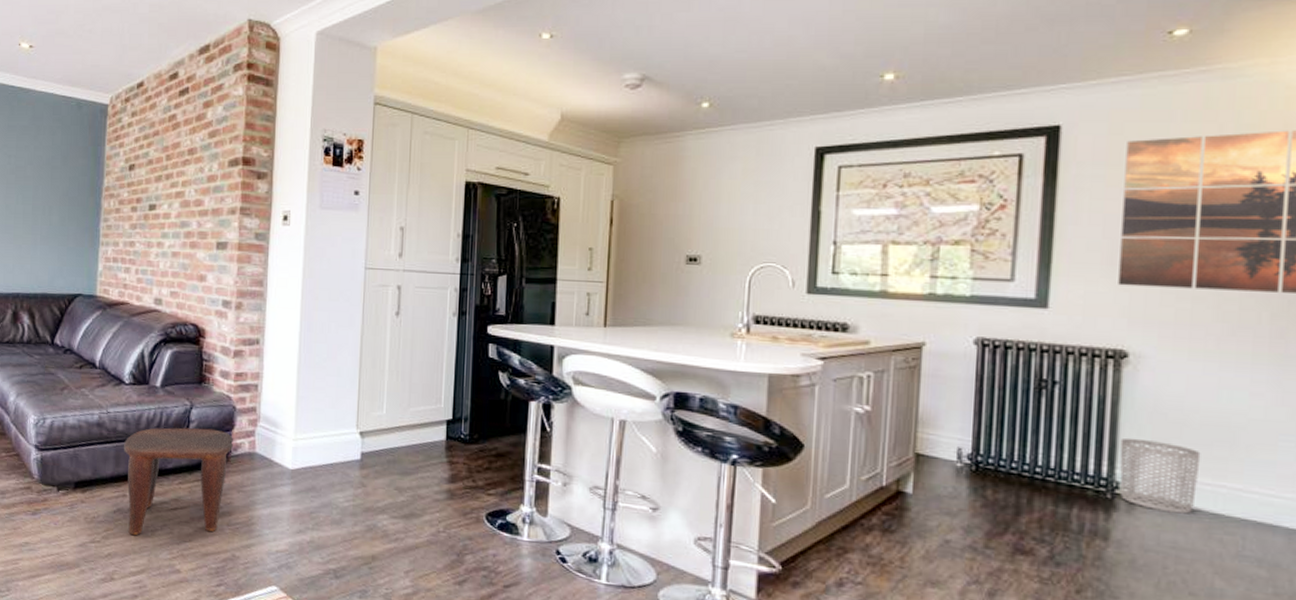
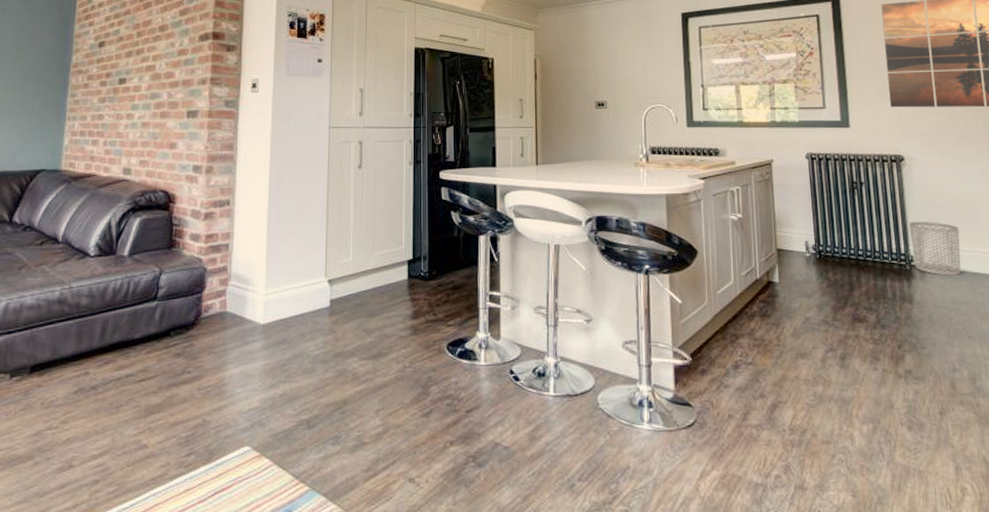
stool: present [123,427,234,535] -> none [86,293,205,414]

